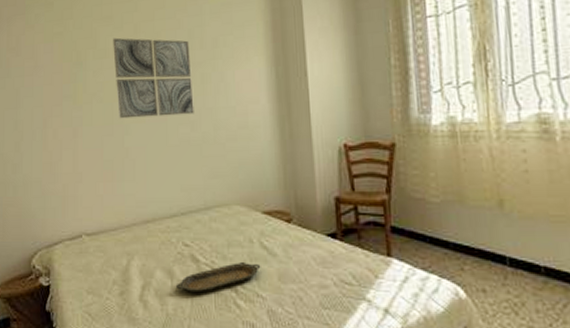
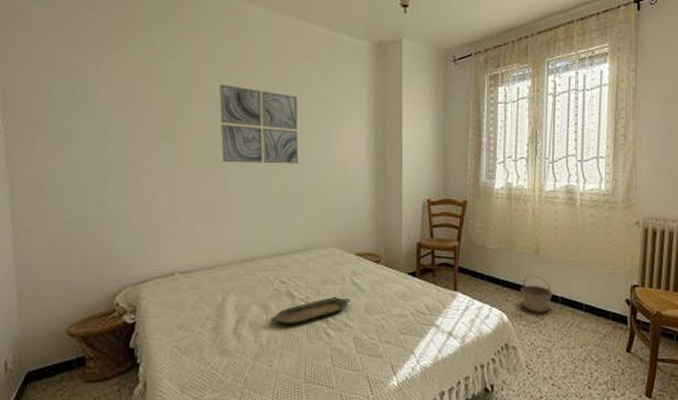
basket: none [481,237,531,288] -> present [521,275,553,313]

